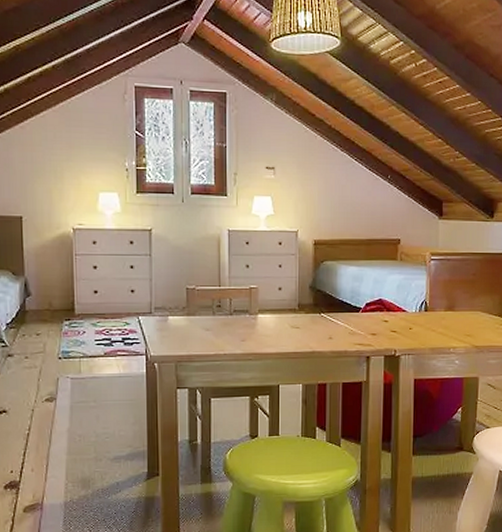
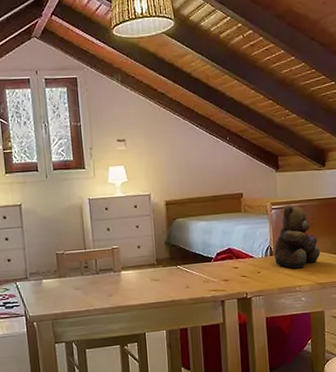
teddy bear: none [429,256,480,328] -> present [273,204,321,269]

